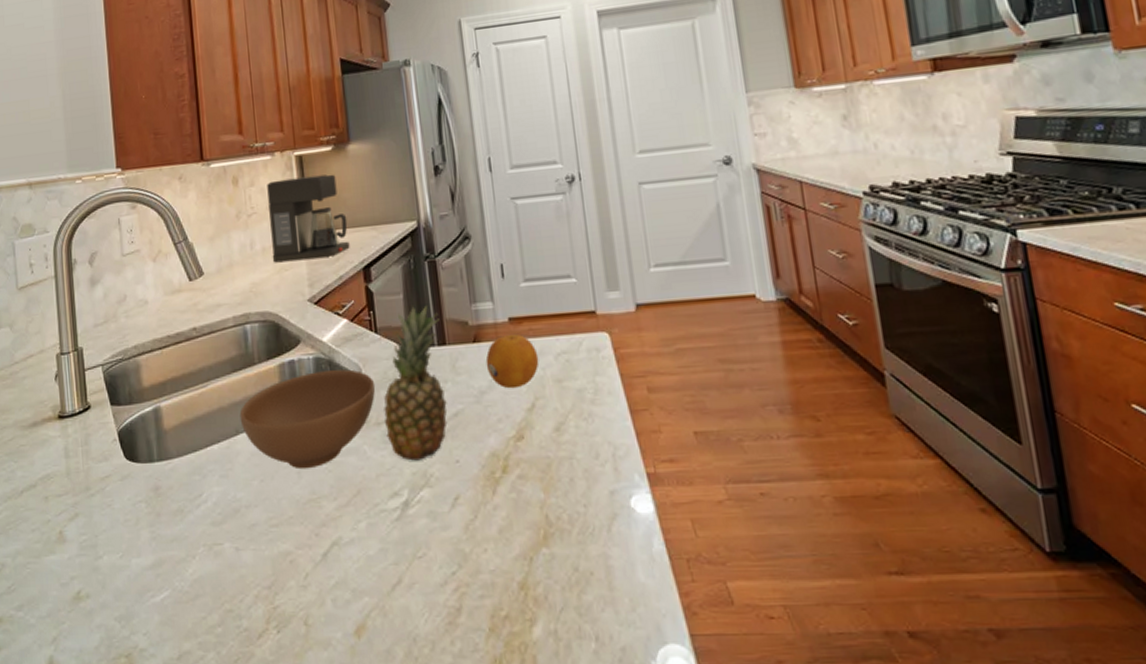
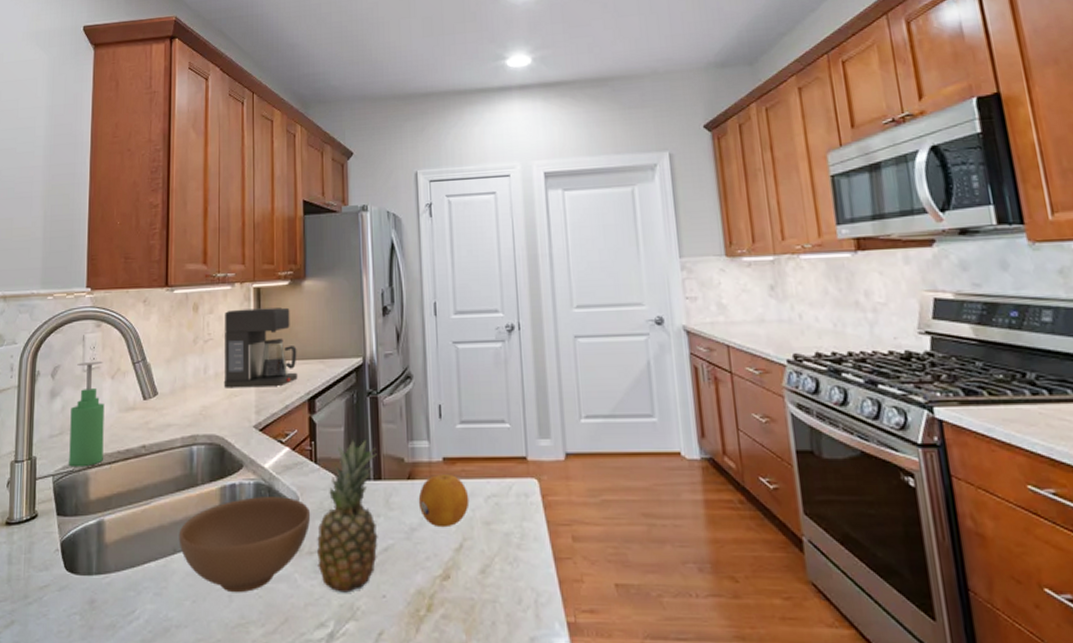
soap dispenser: none [113,244,153,356] -> present [69,361,105,467]

